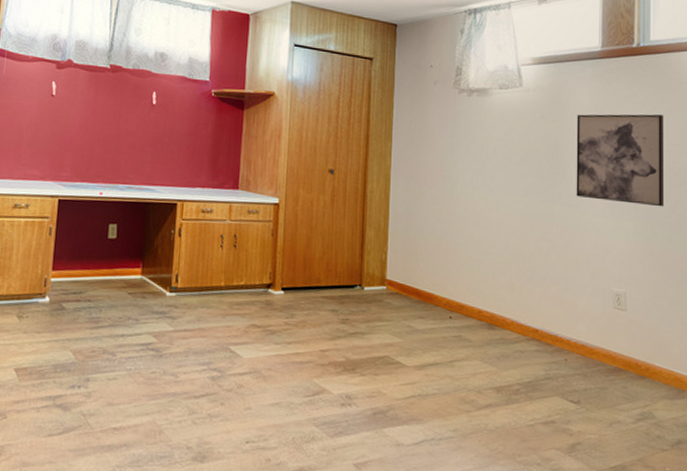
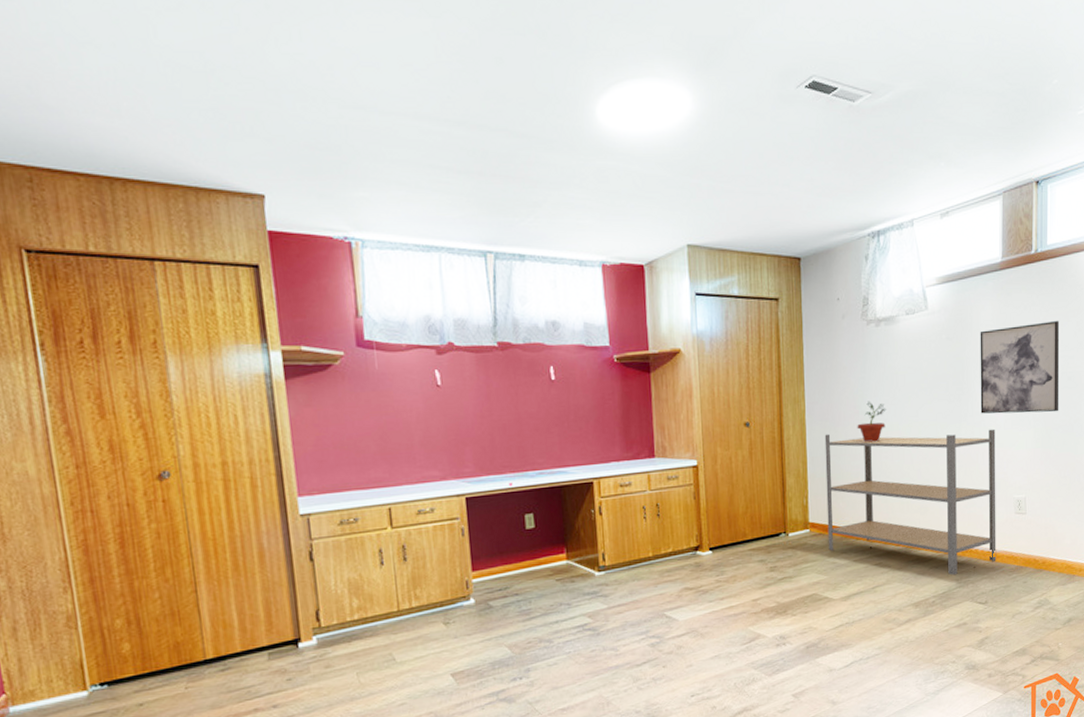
shelving unit: none [405,192,592,365] -> present [824,429,996,576]
potted plant: none [443,166,475,209] -> present [857,401,886,443]

